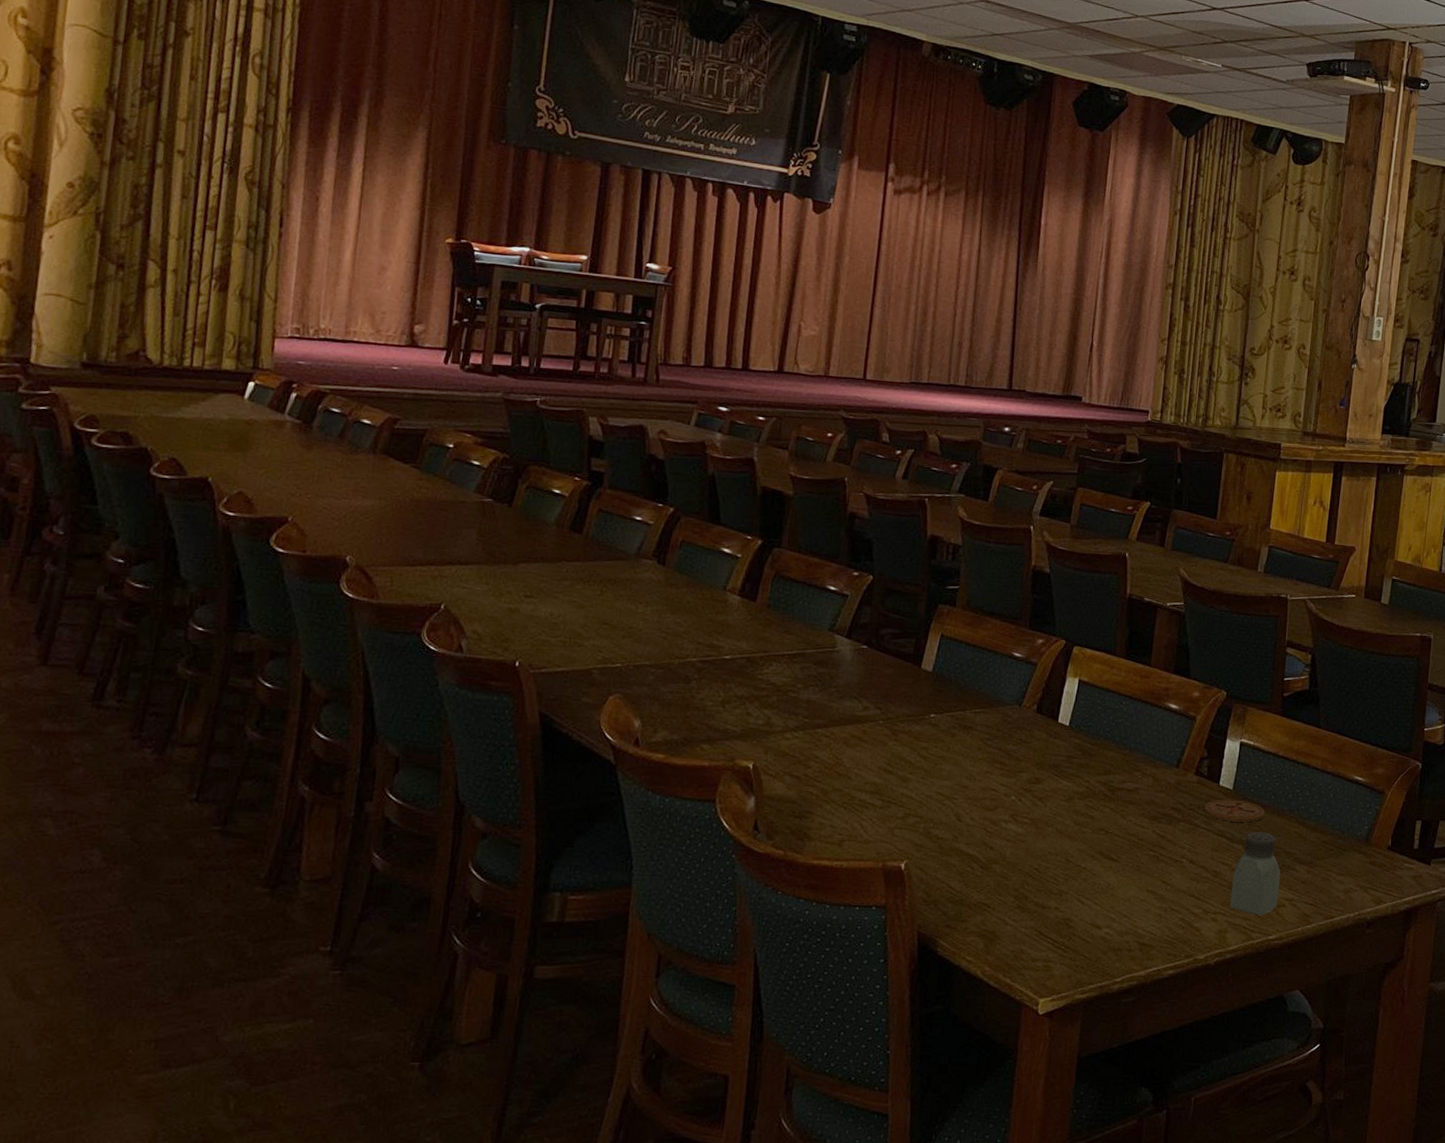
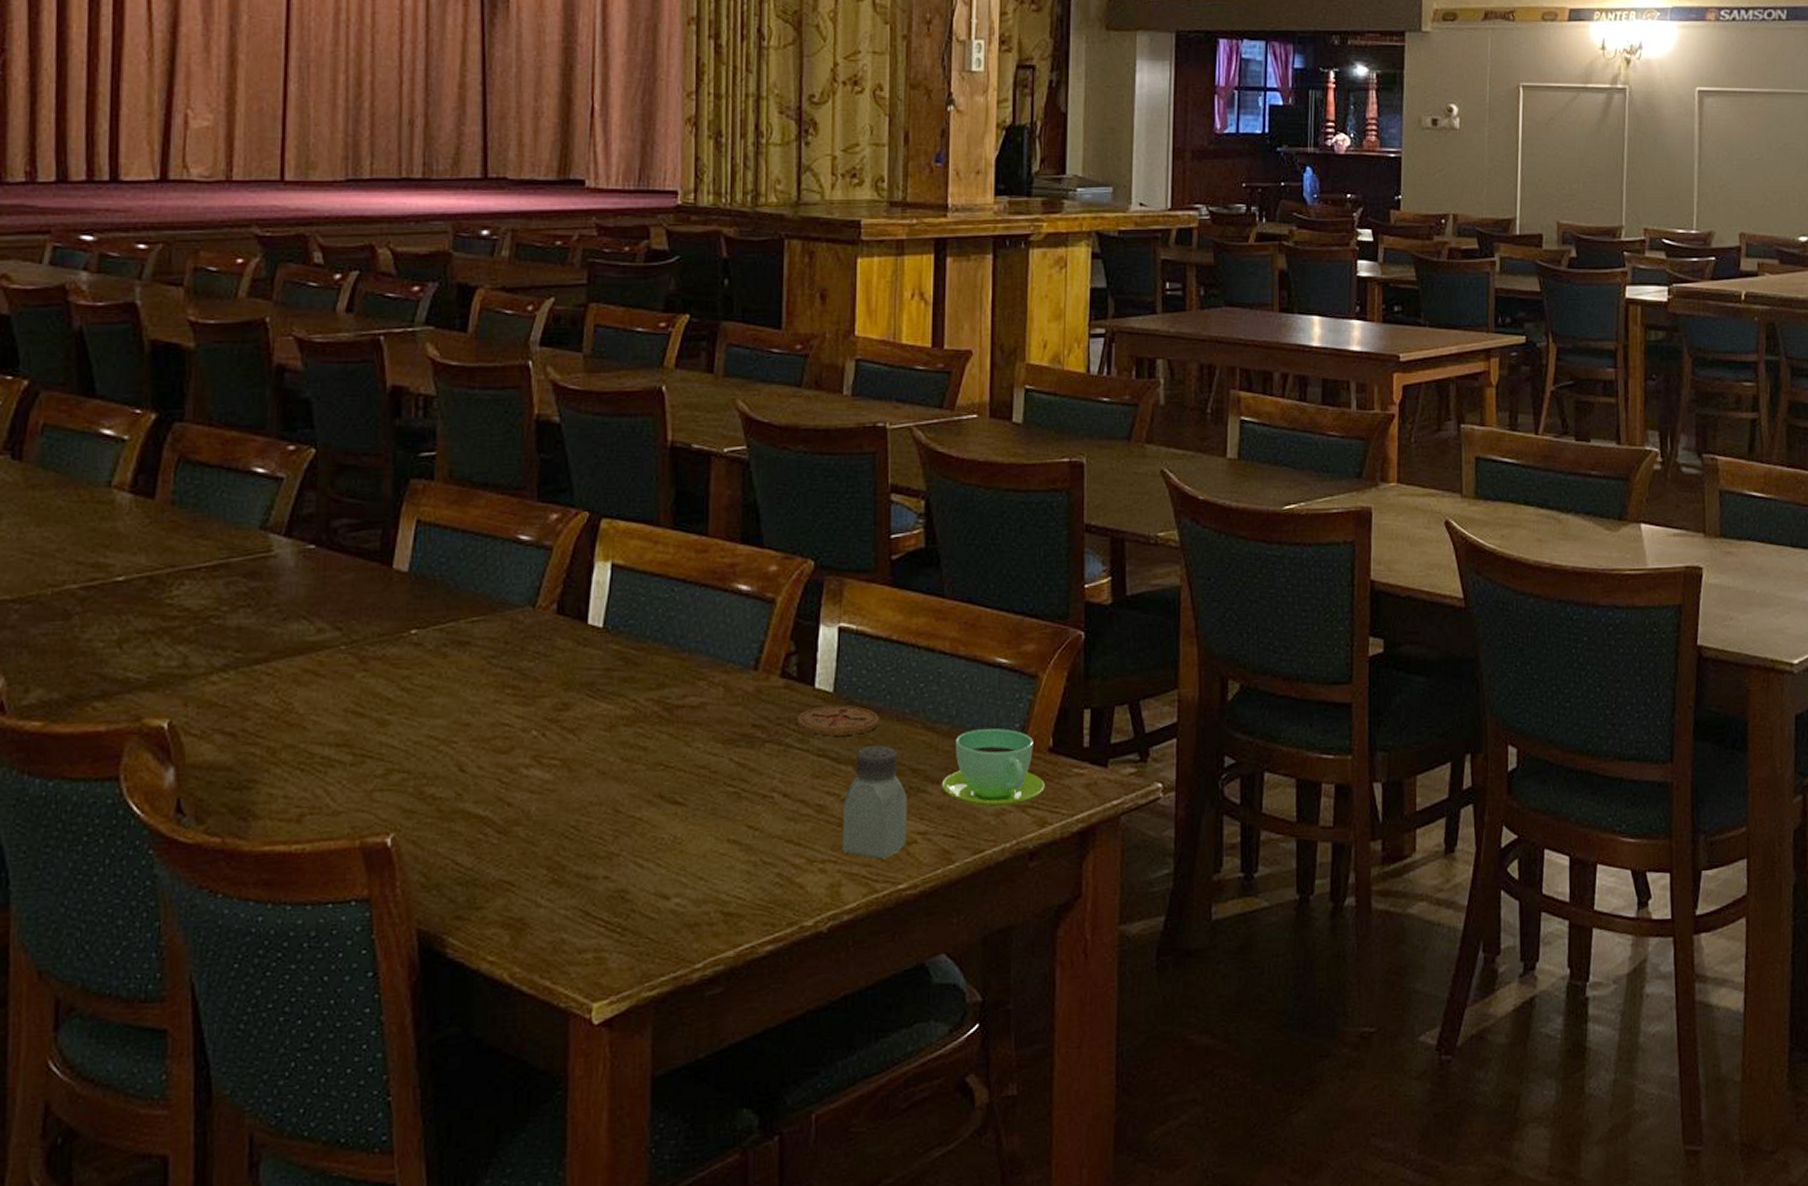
cup: none [1306,827,1383,887] -> present [941,728,1045,808]

